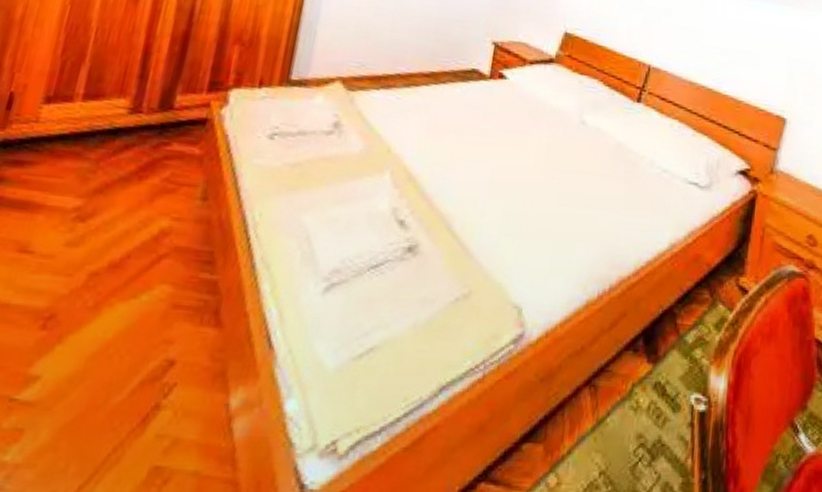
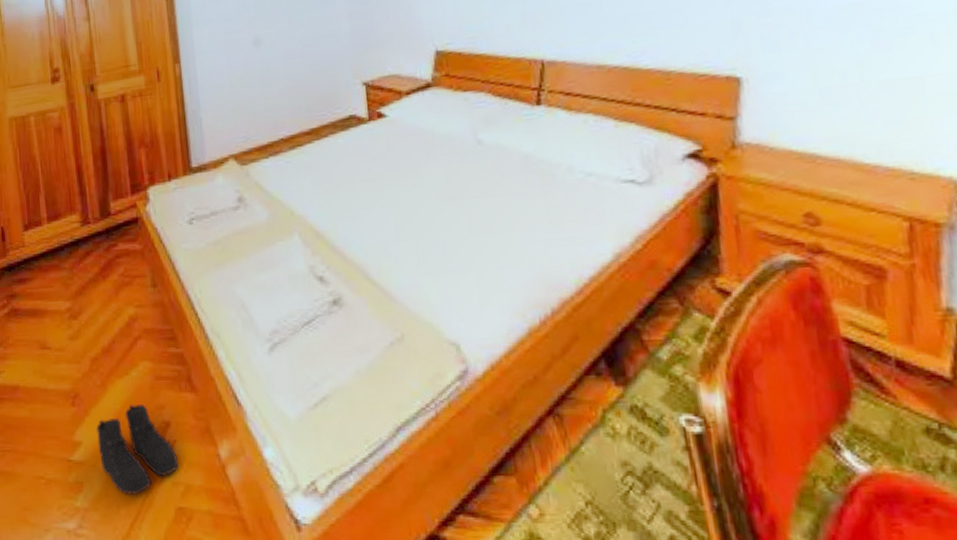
boots: none [60,335,173,449] -> present [96,404,179,495]

